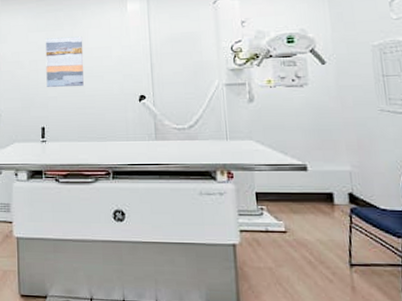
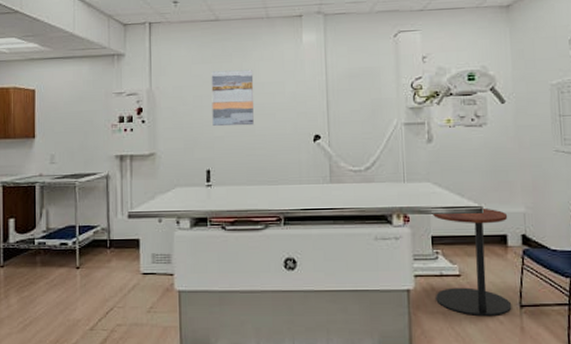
side table: none [257,165,341,275] -> present [433,208,512,317]

